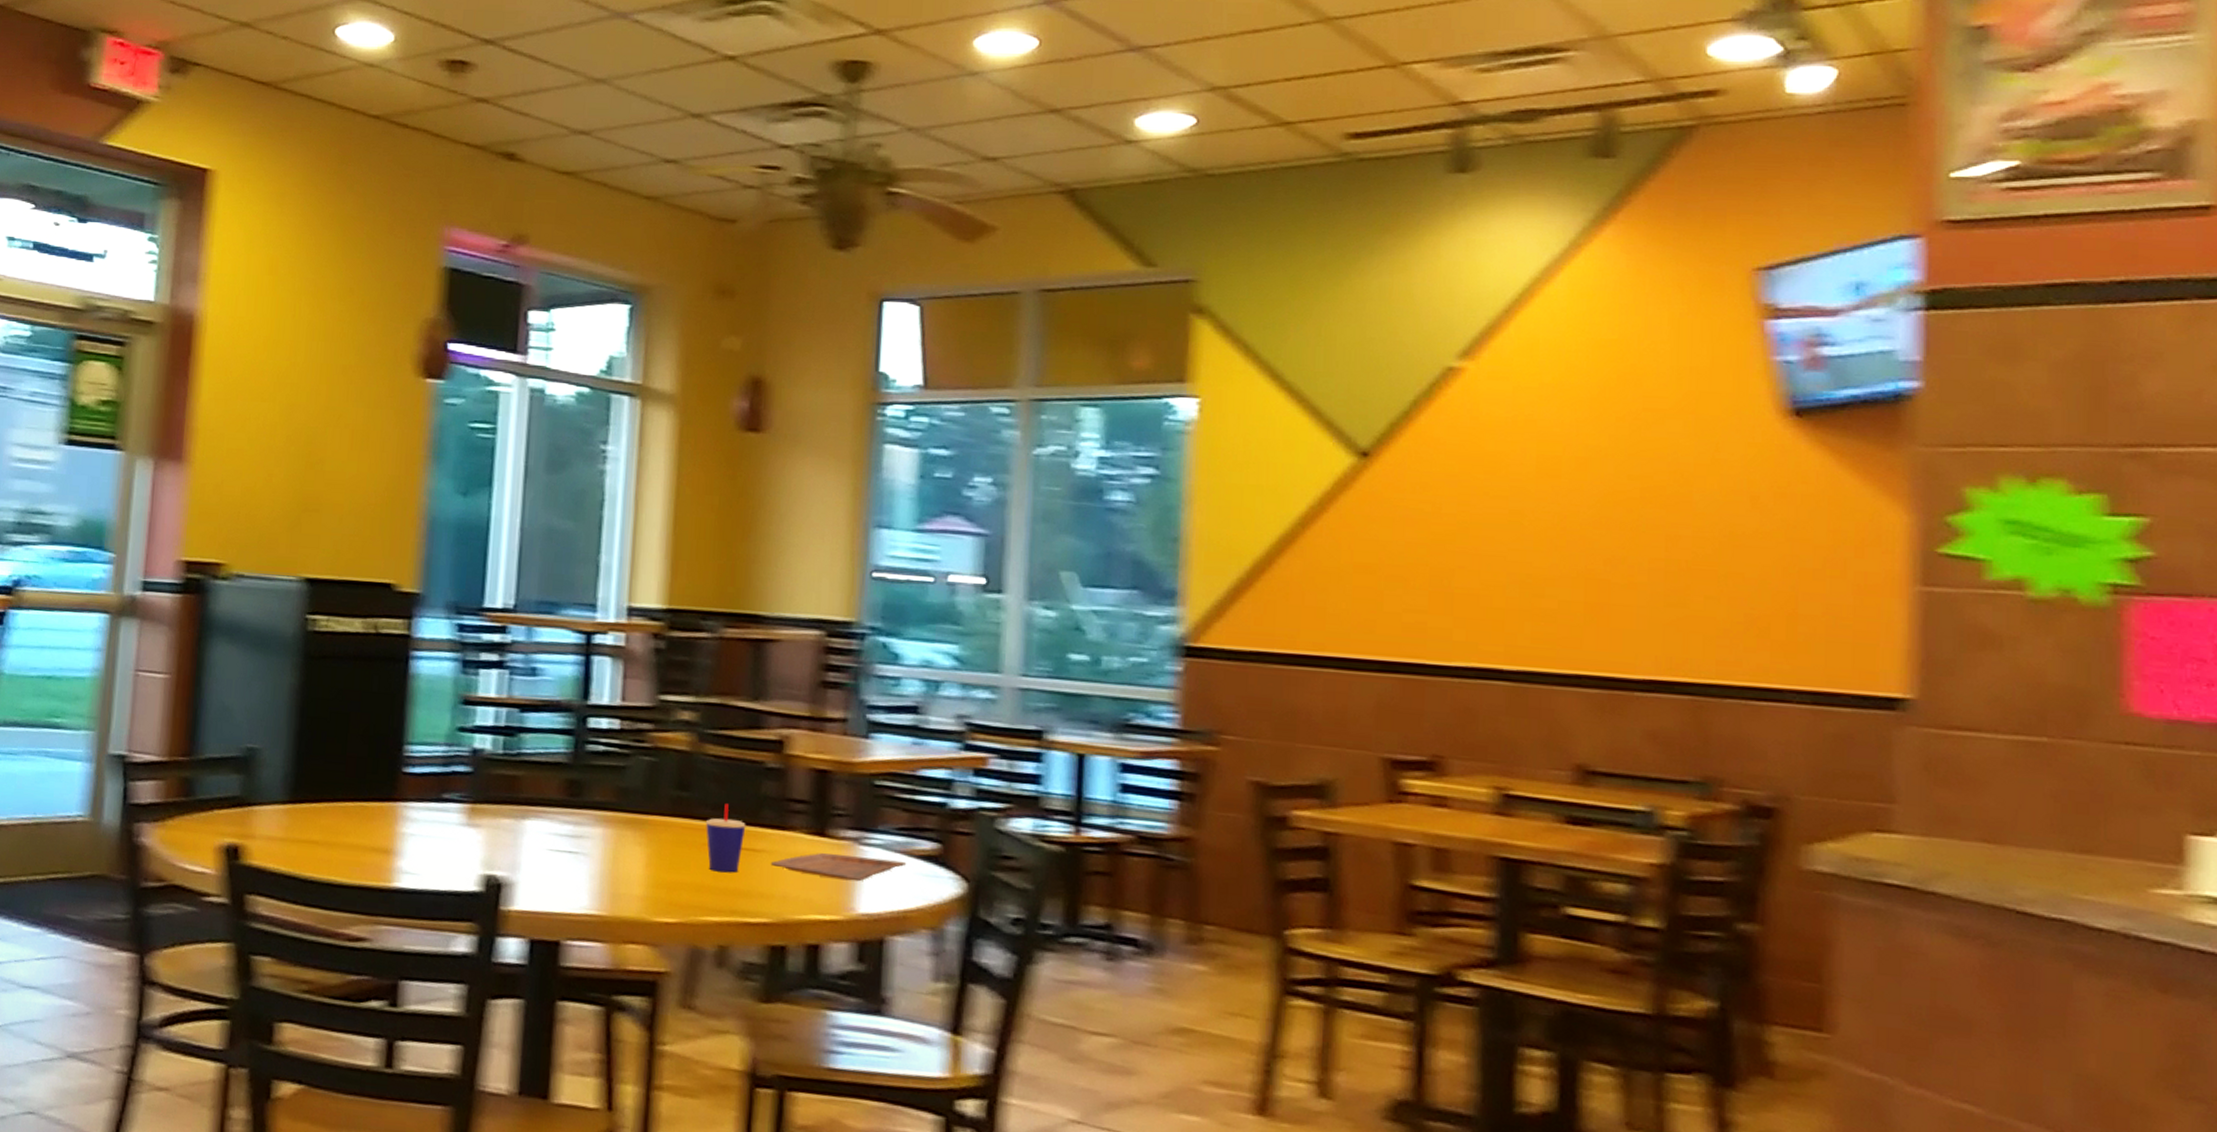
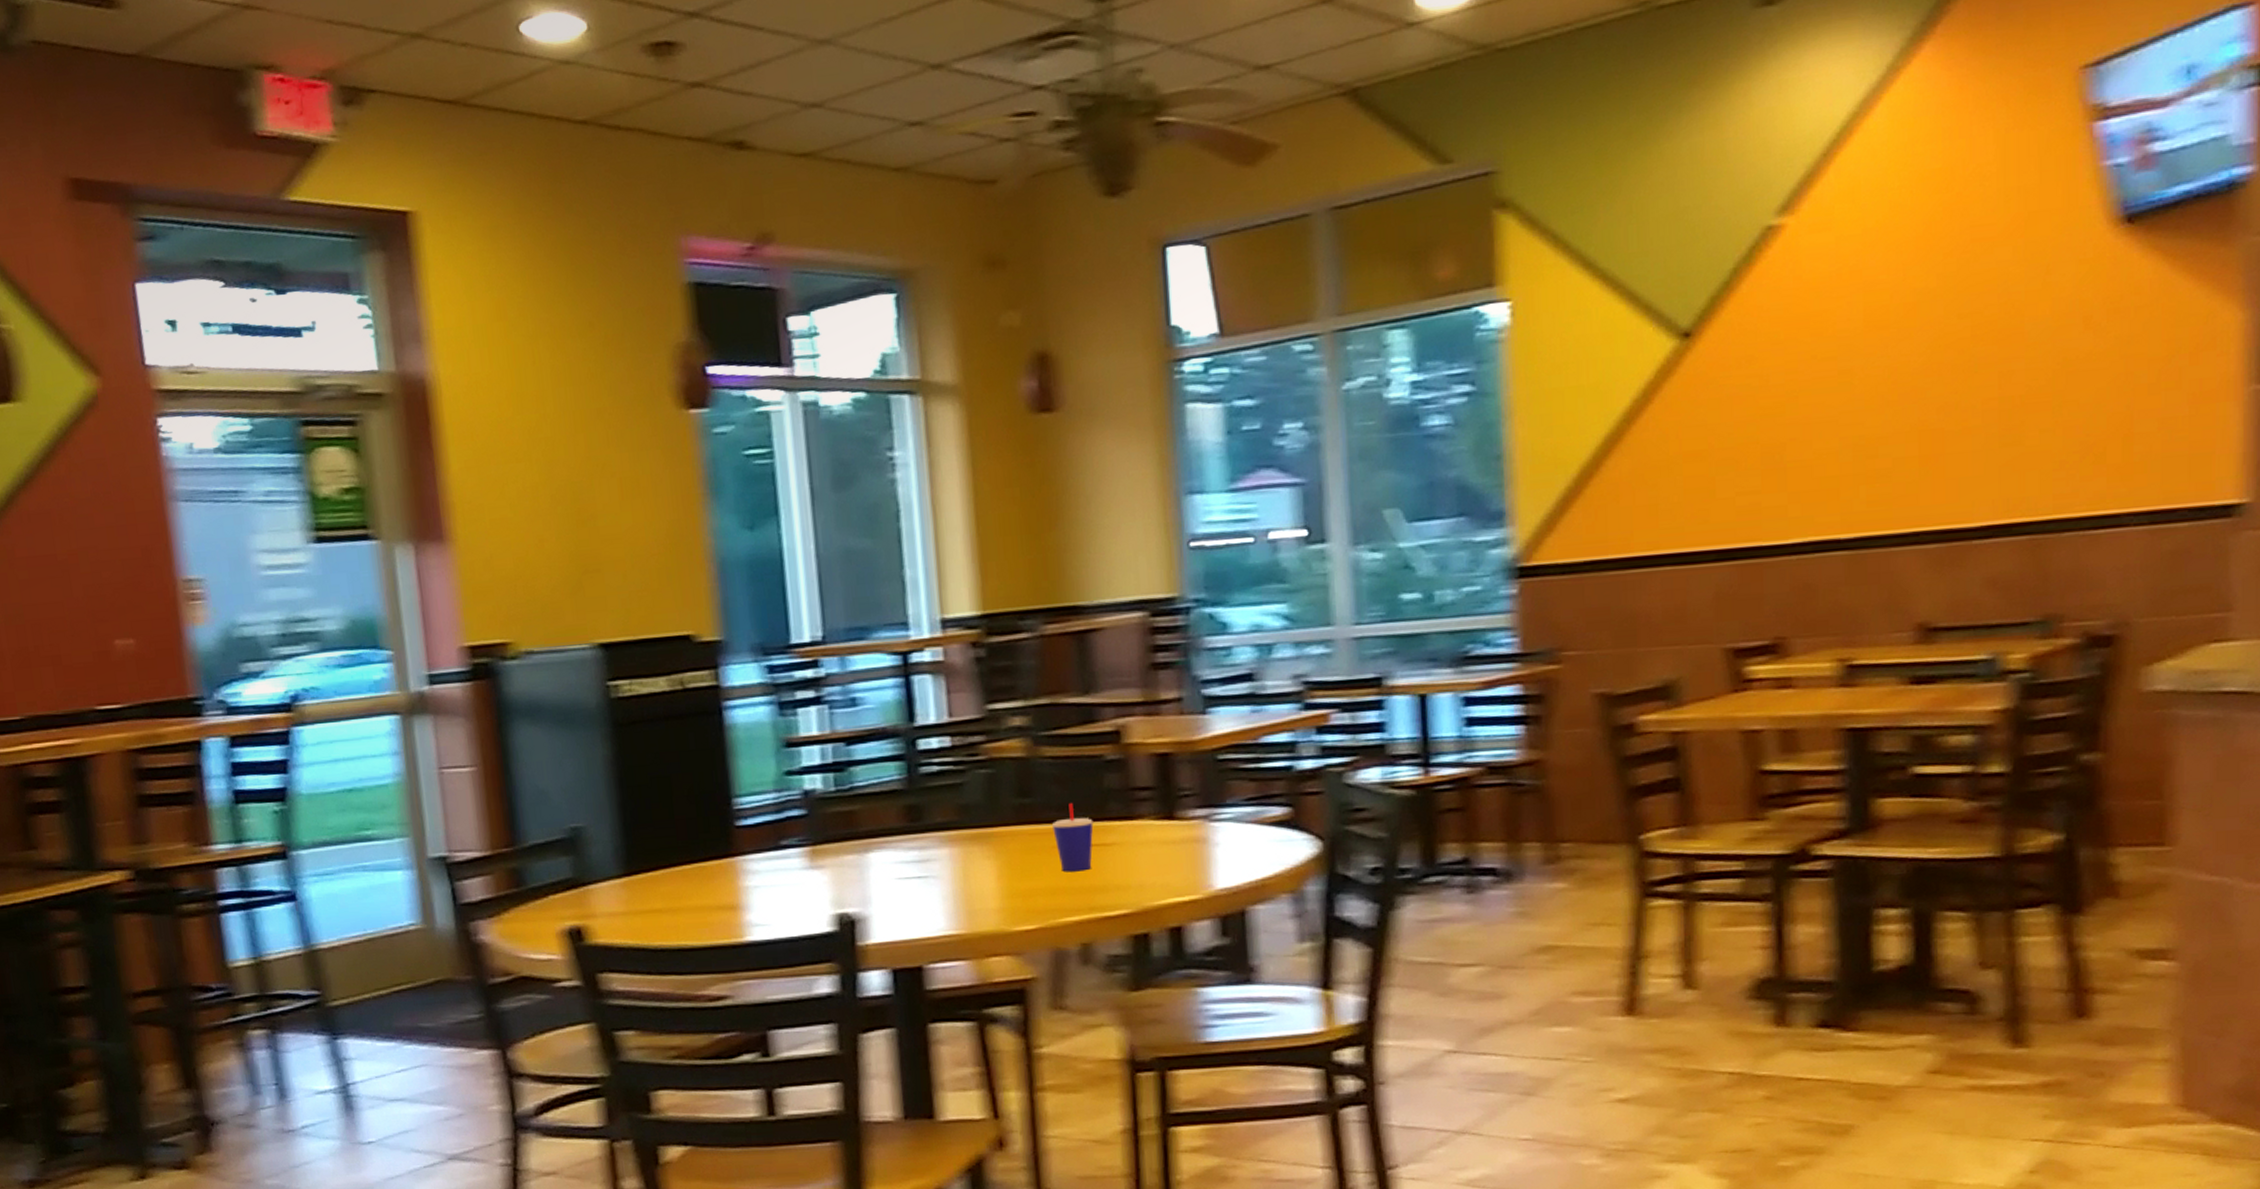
tray: present [771,853,907,882] -> none [1123,831,1260,860]

